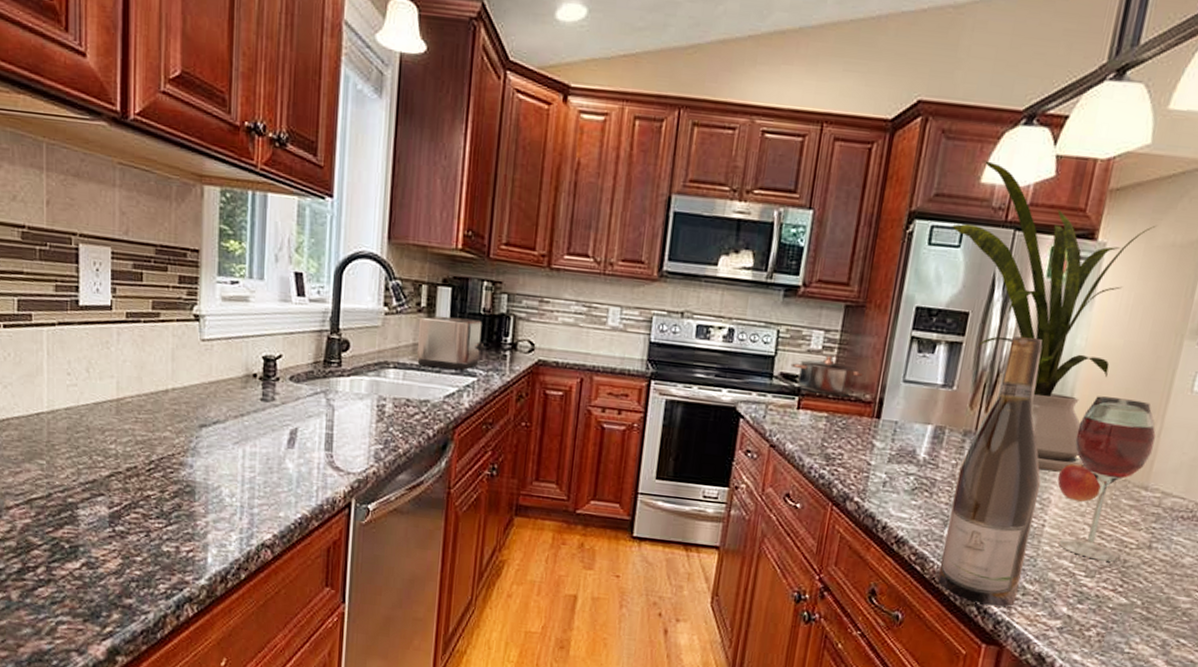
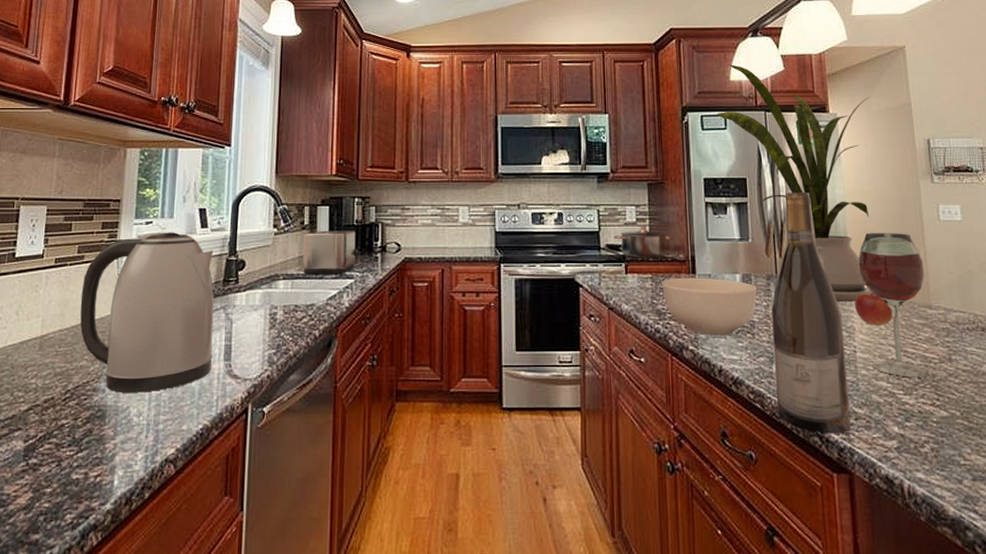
kettle: none [159,295,314,474] -> present [80,232,215,393]
bowl: none [836,420,950,492] -> present [662,277,758,336]

